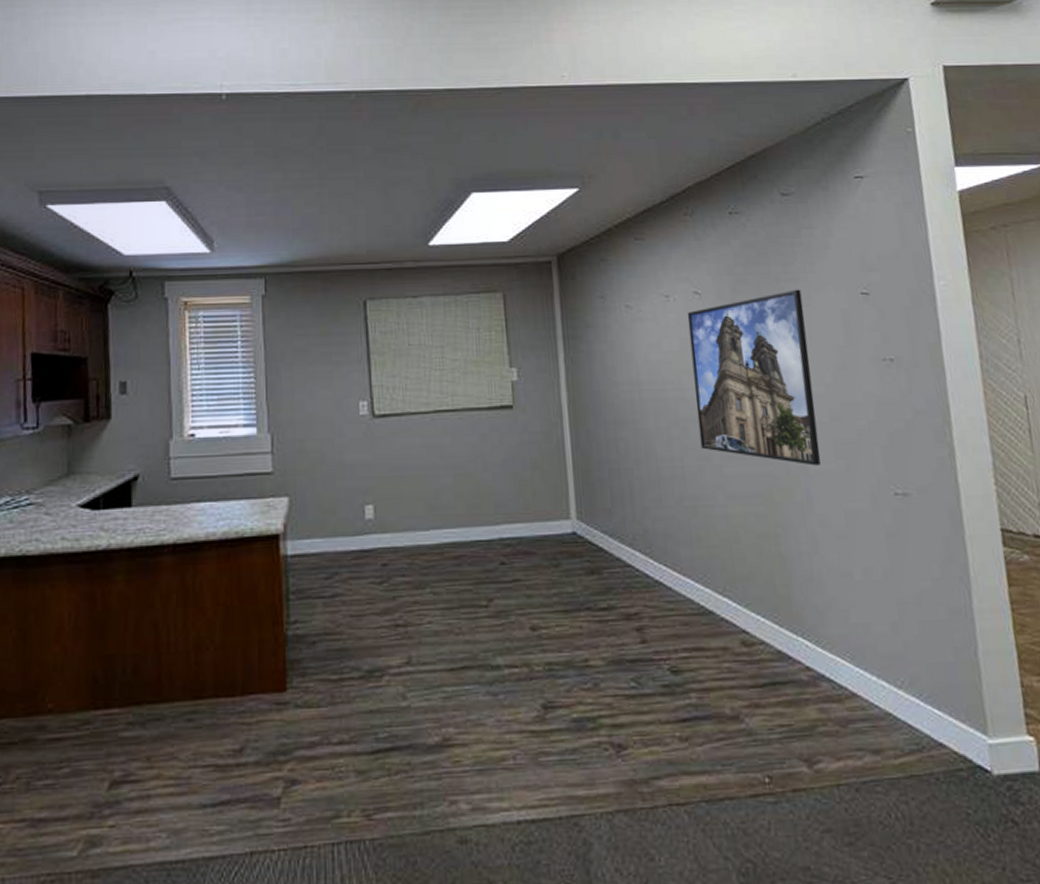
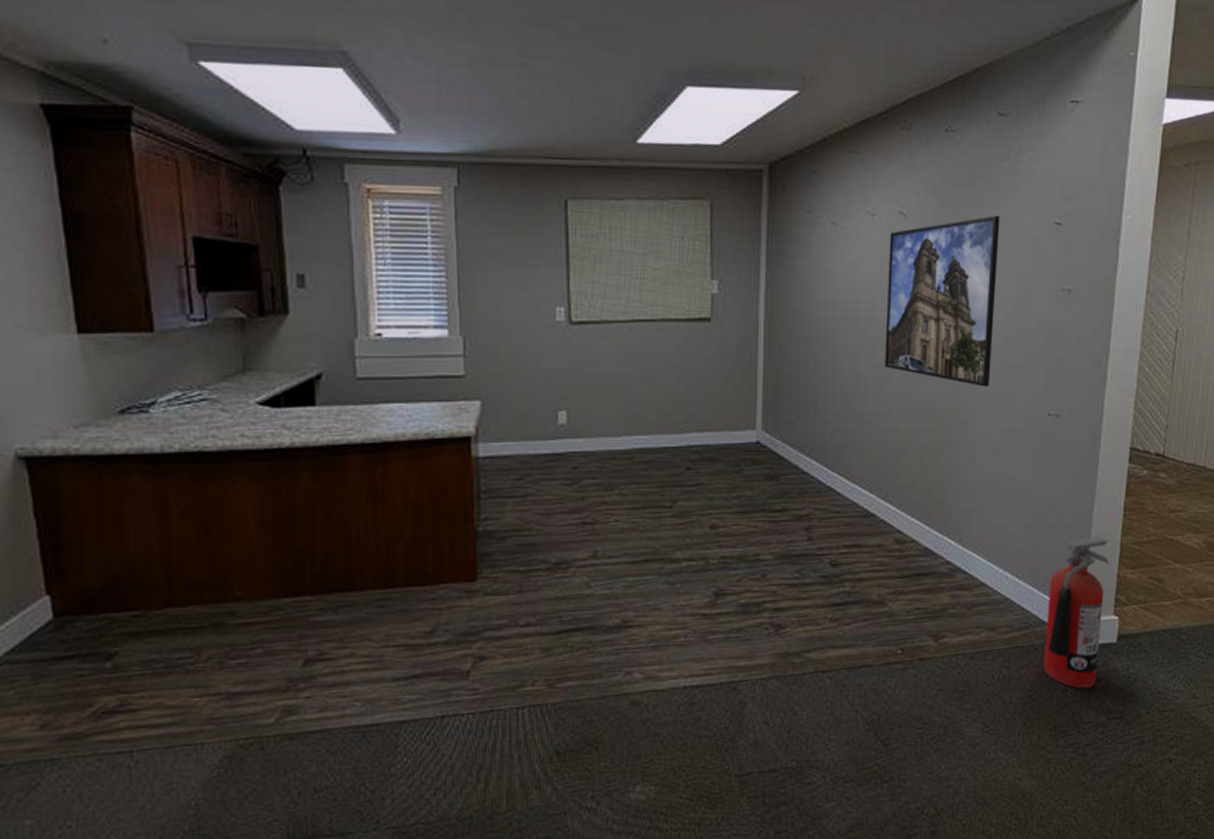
fire extinguisher: none [937,635,1024,834] -> present [1043,536,1110,689]

